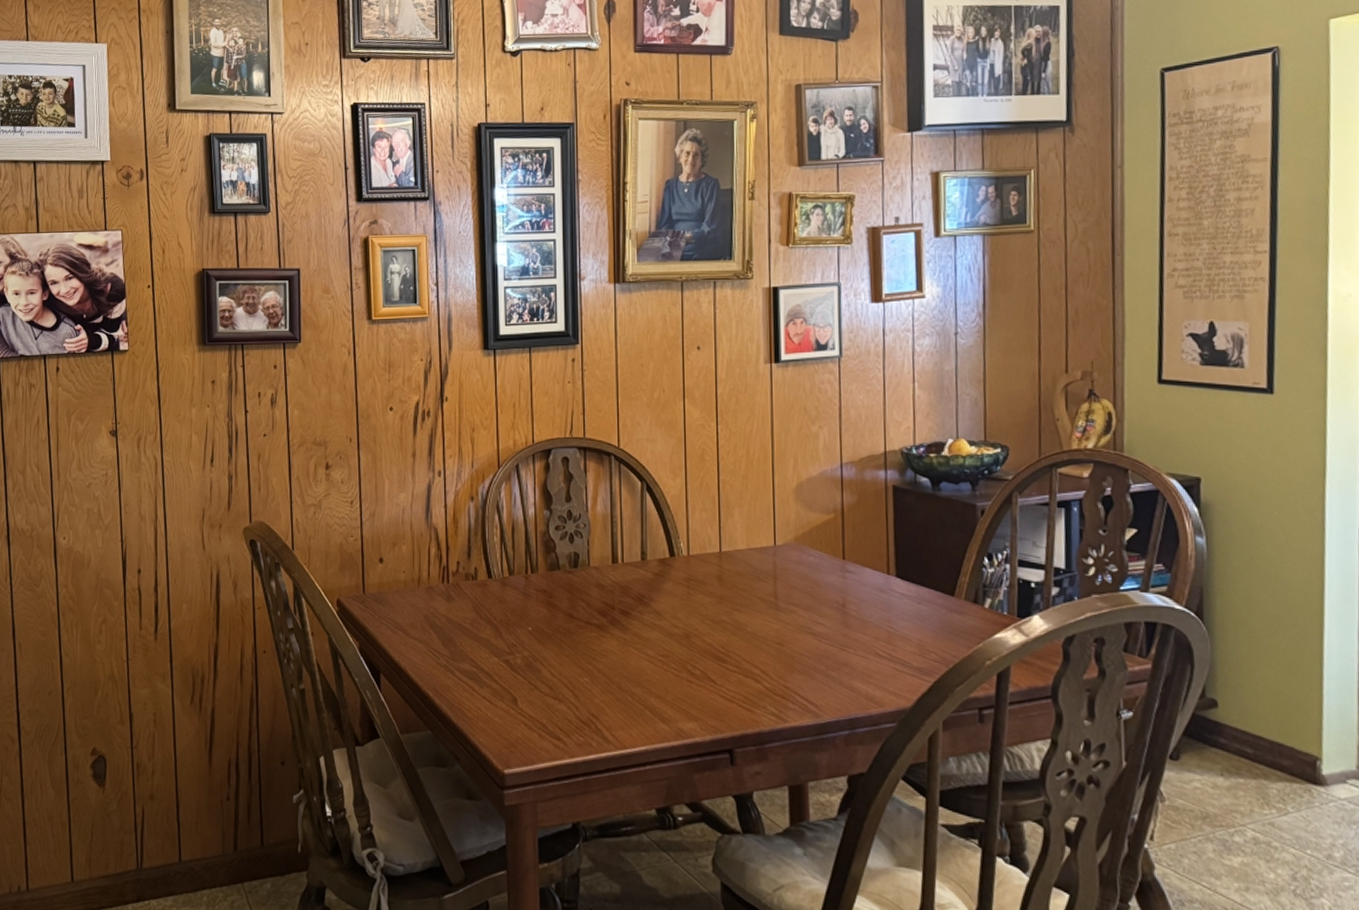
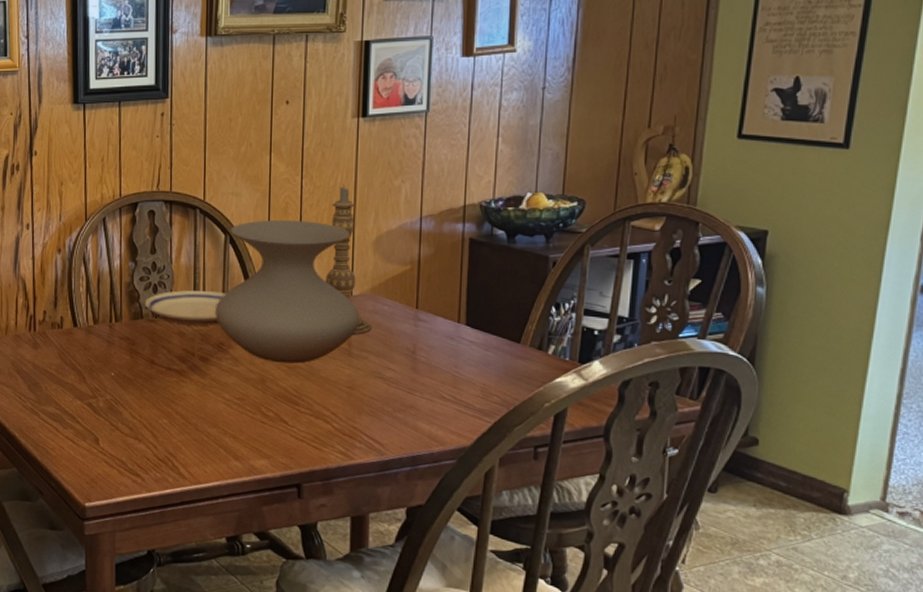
plate: none [560,540,644,577] -> present [144,290,226,325]
vase: none [633,467,786,618] -> present [214,220,360,363]
candlestick: none [748,430,799,587] -> present [326,184,373,335]

